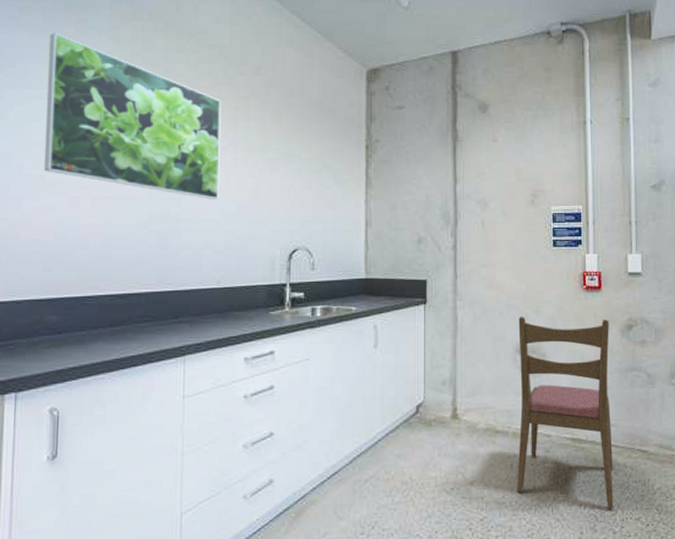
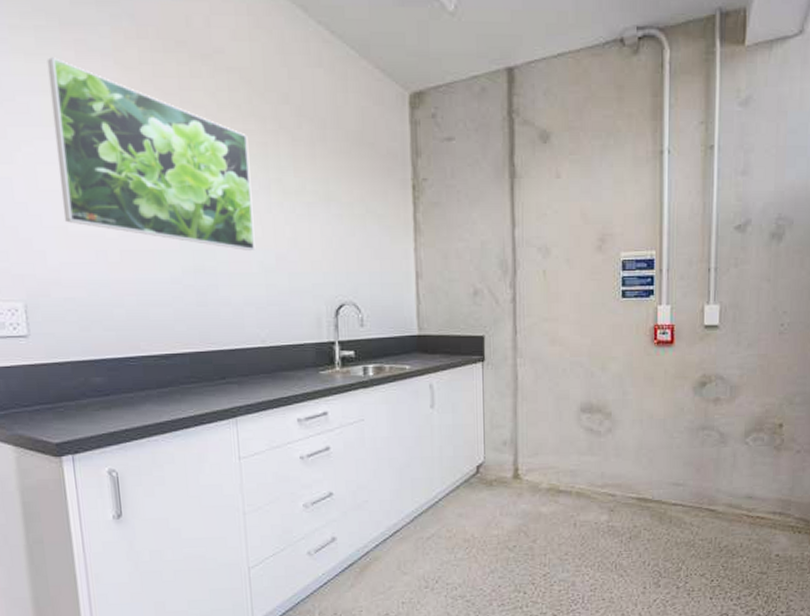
dining chair: present [517,316,614,509] -> none [580,373,681,566]

